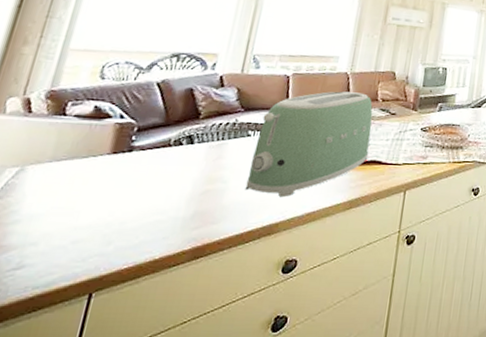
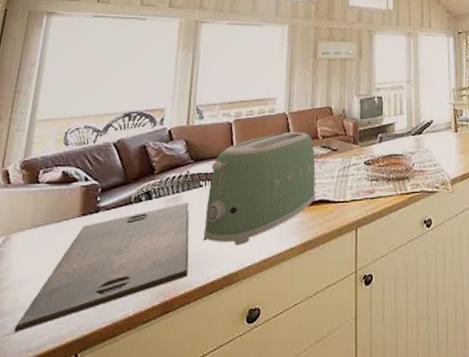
cutting board: none [19,151,234,269] -> present [13,203,189,333]

